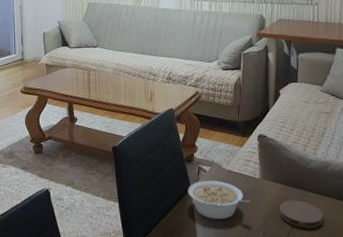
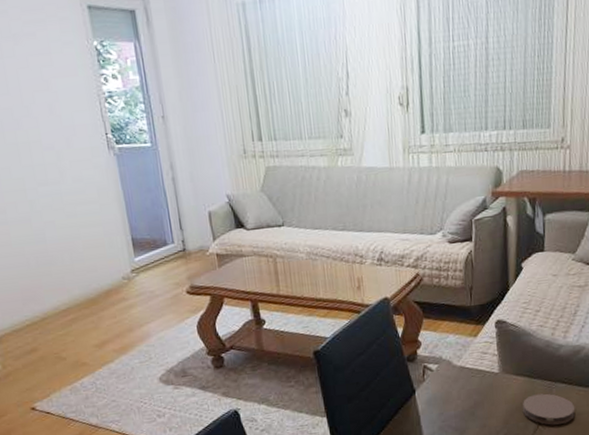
legume: present [187,181,250,220] -> none [411,380,488,426]

